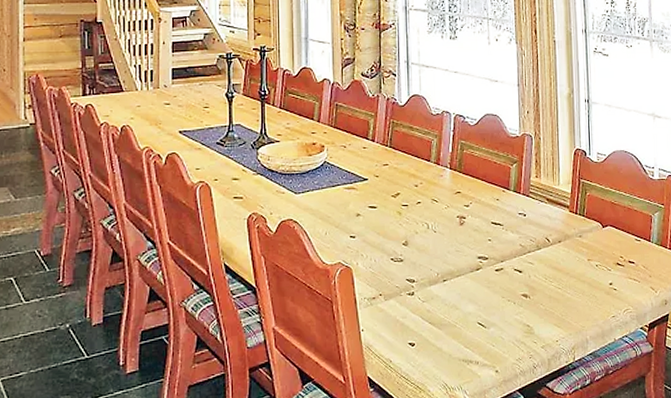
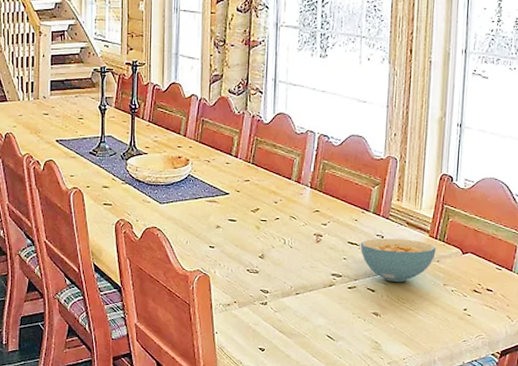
cereal bowl: none [503,216,578,261] -> present [360,238,437,282]

